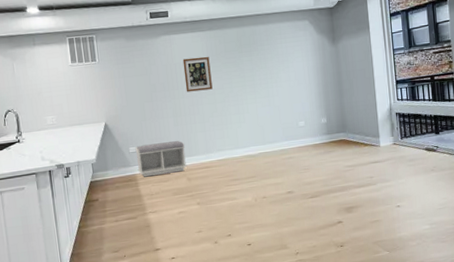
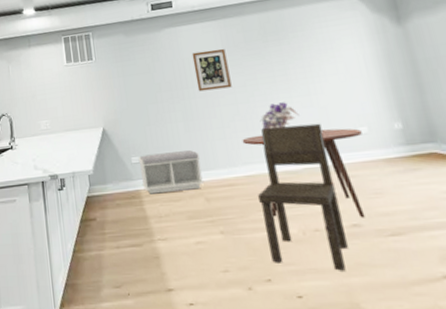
dining table: none [217,122,301,190] -> present [242,128,366,218]
dining chair: none [226,118,283,225] -> present [258,123,348,271]
bouquet: none [231,102,260,124] -> present [260,102,300,130]

